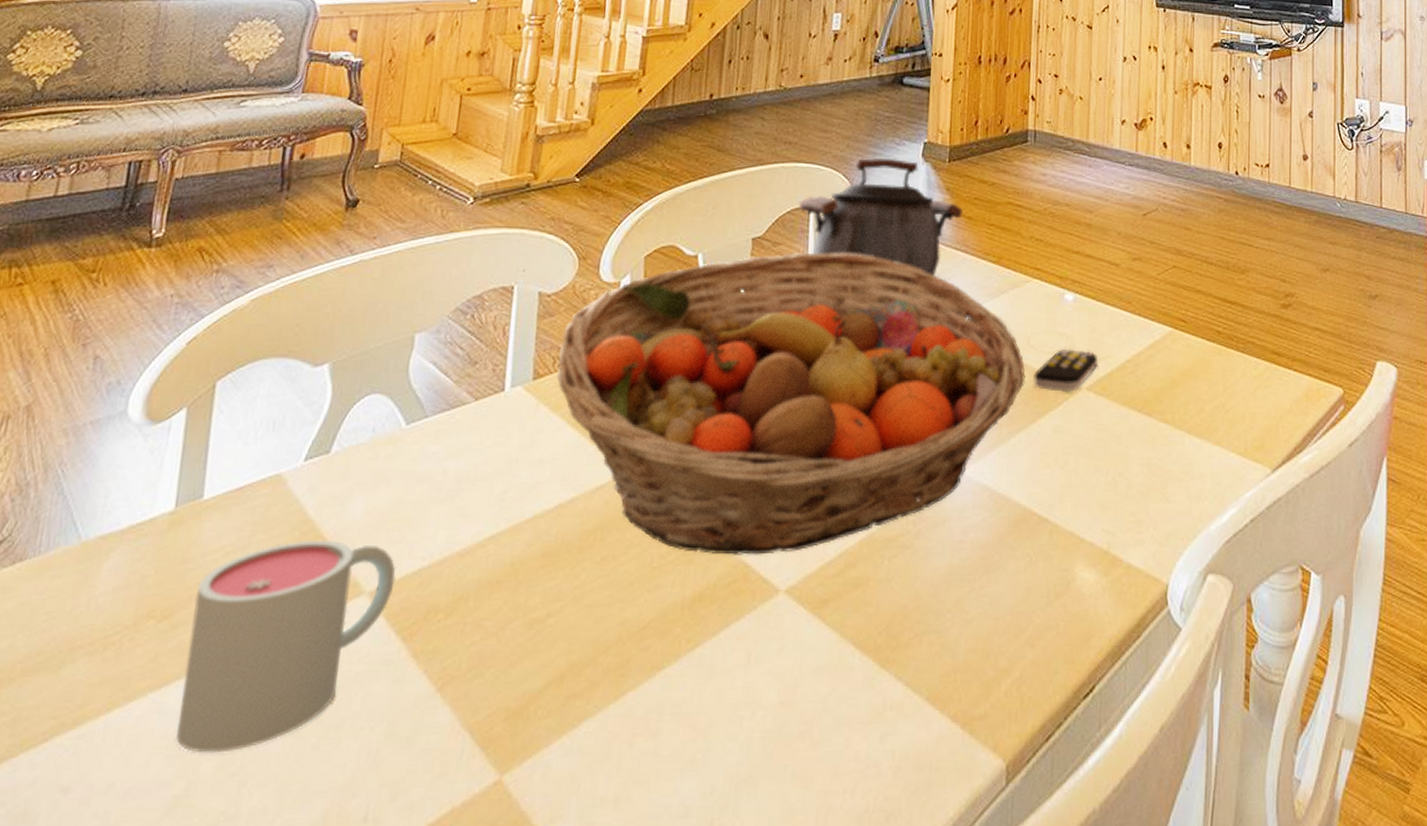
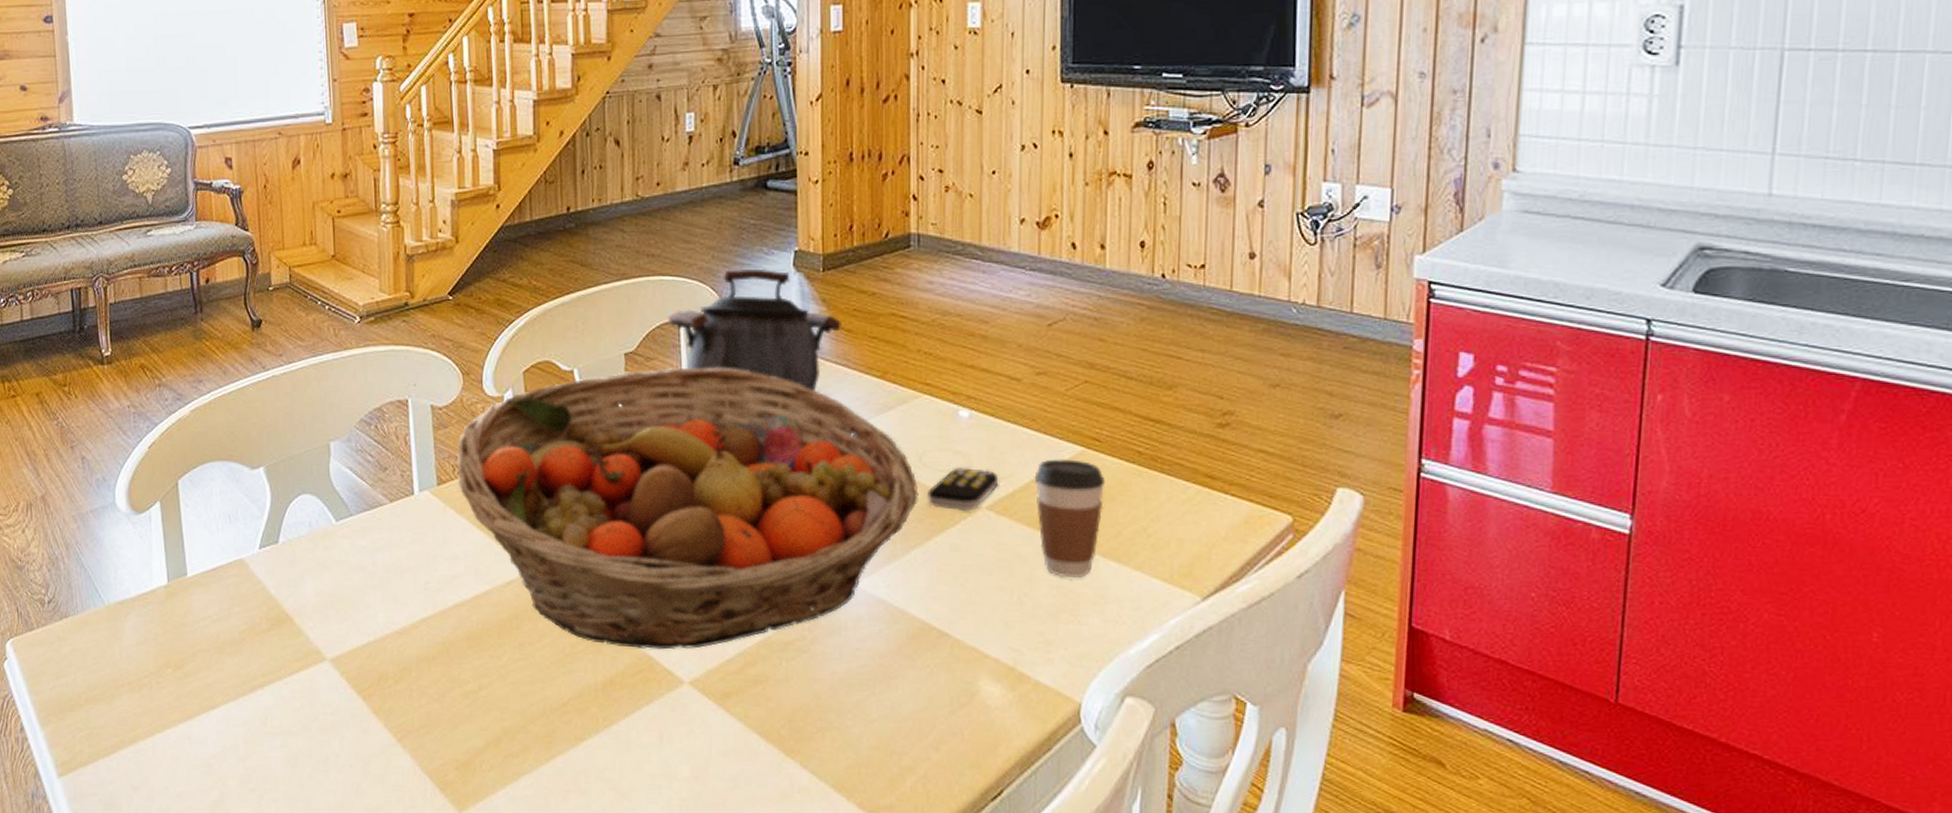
mug: present [176,540,397,754] -> none [197,613,349,773]
coffee cup: none [1129,339,1191,456] -> present [1034,459,1106,578]

